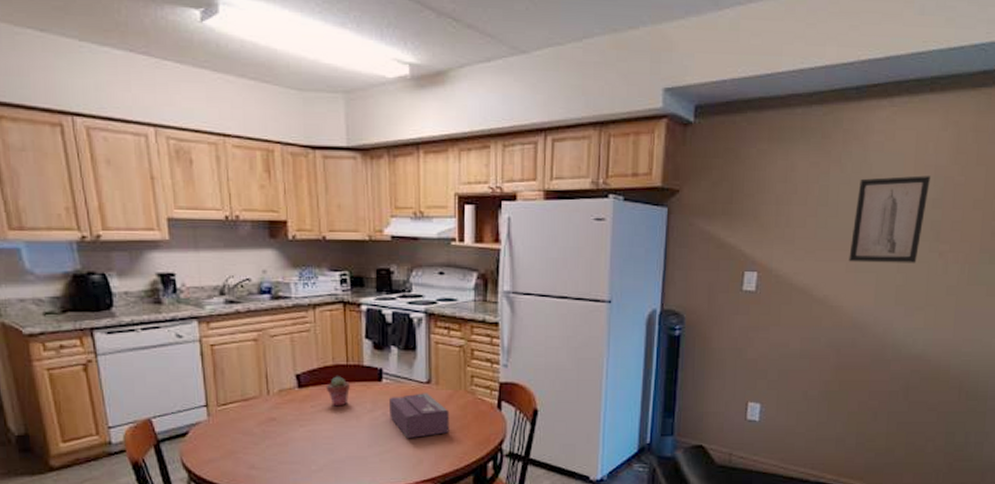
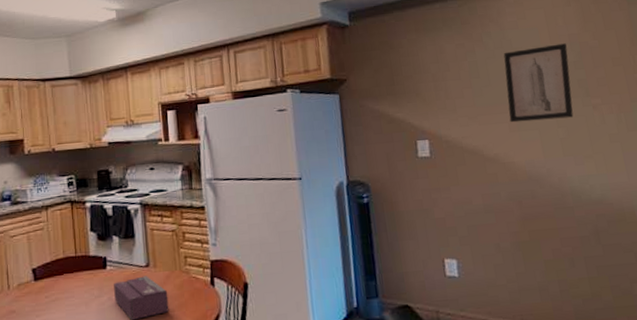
potted succulent: present [325,376,350,407] -> none [58,267,79,296]

